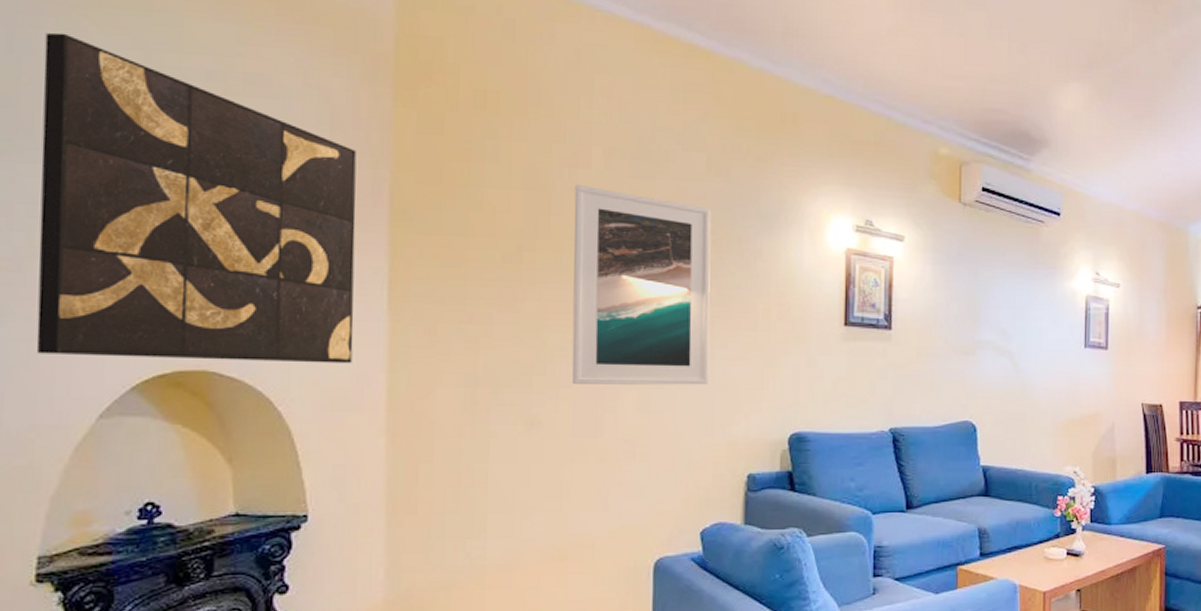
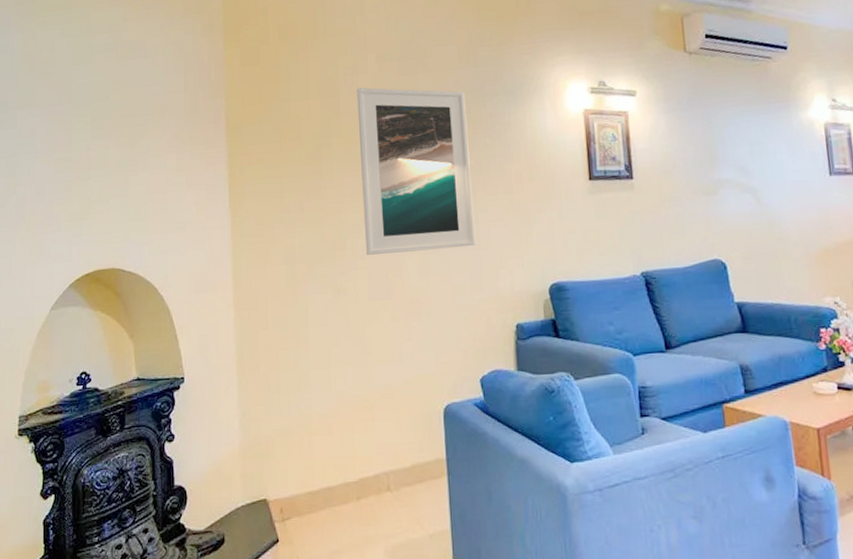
wall art: present [36,32,357,364] -> none [12,35,208,265]

